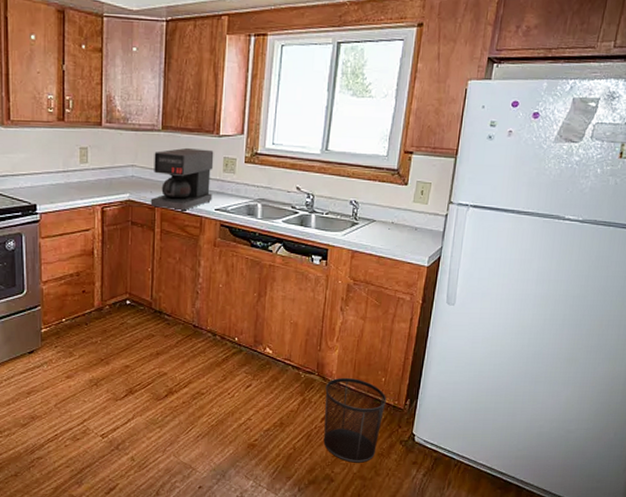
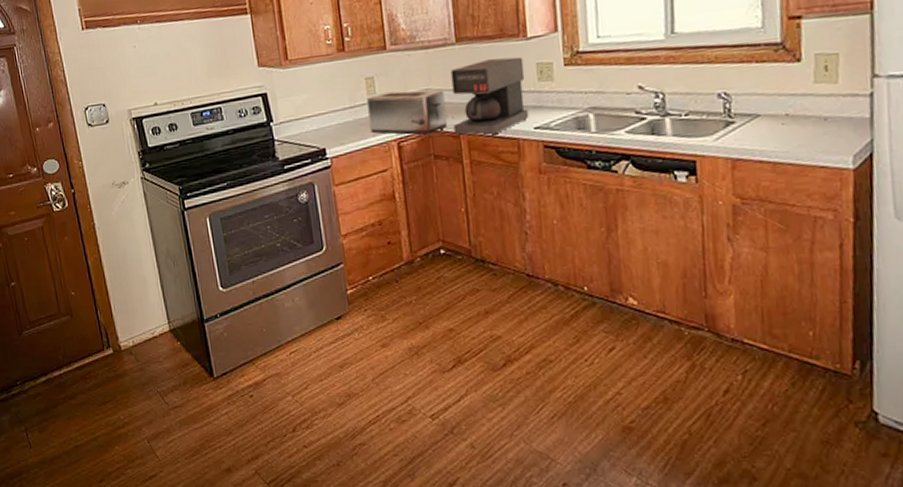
toaster: none [78,162,147,204] -> present [366,90,448,135]
waste bin: present [323,377,387,463] -> none [722,332,821,454]

